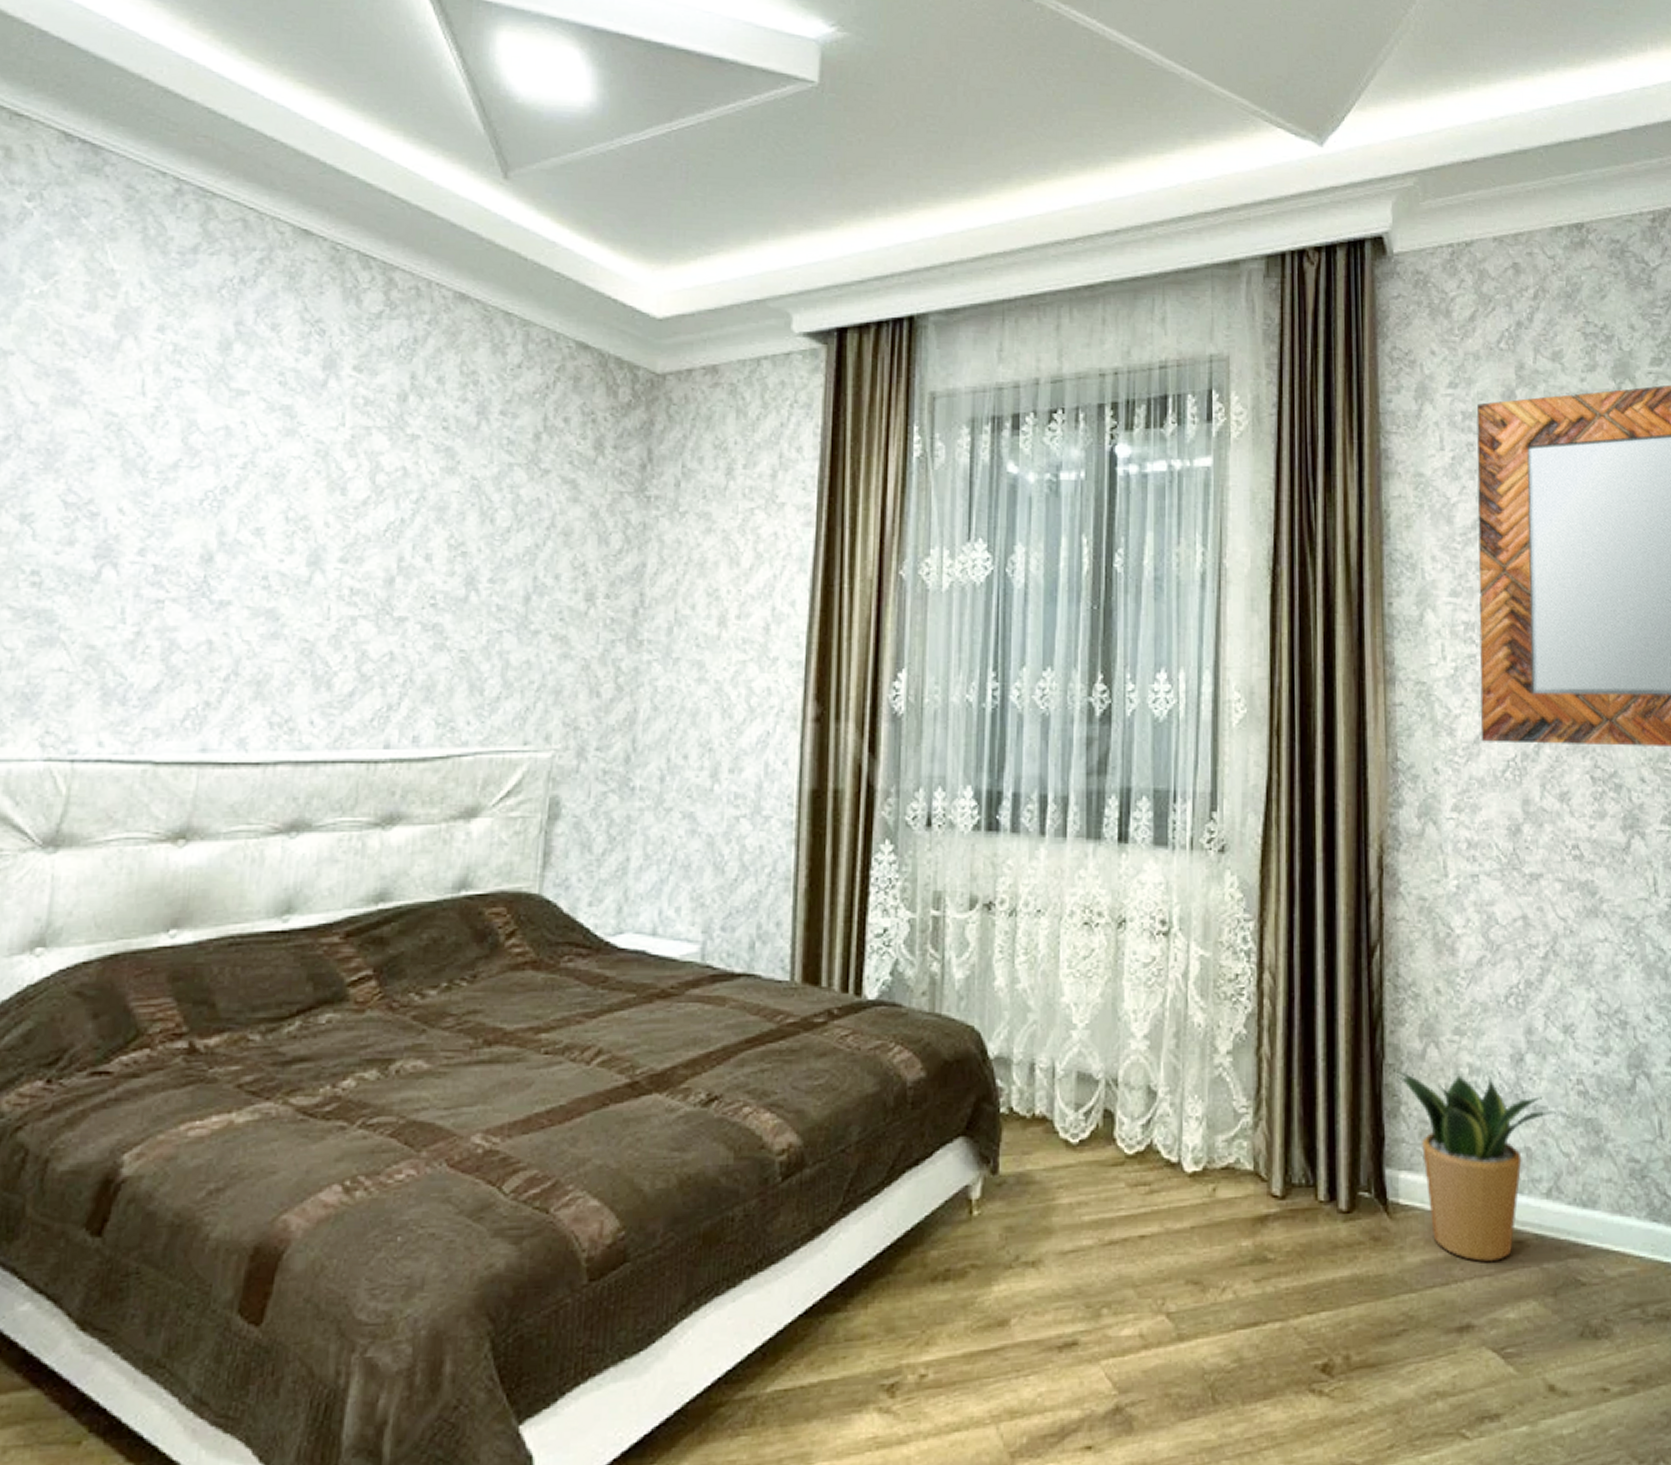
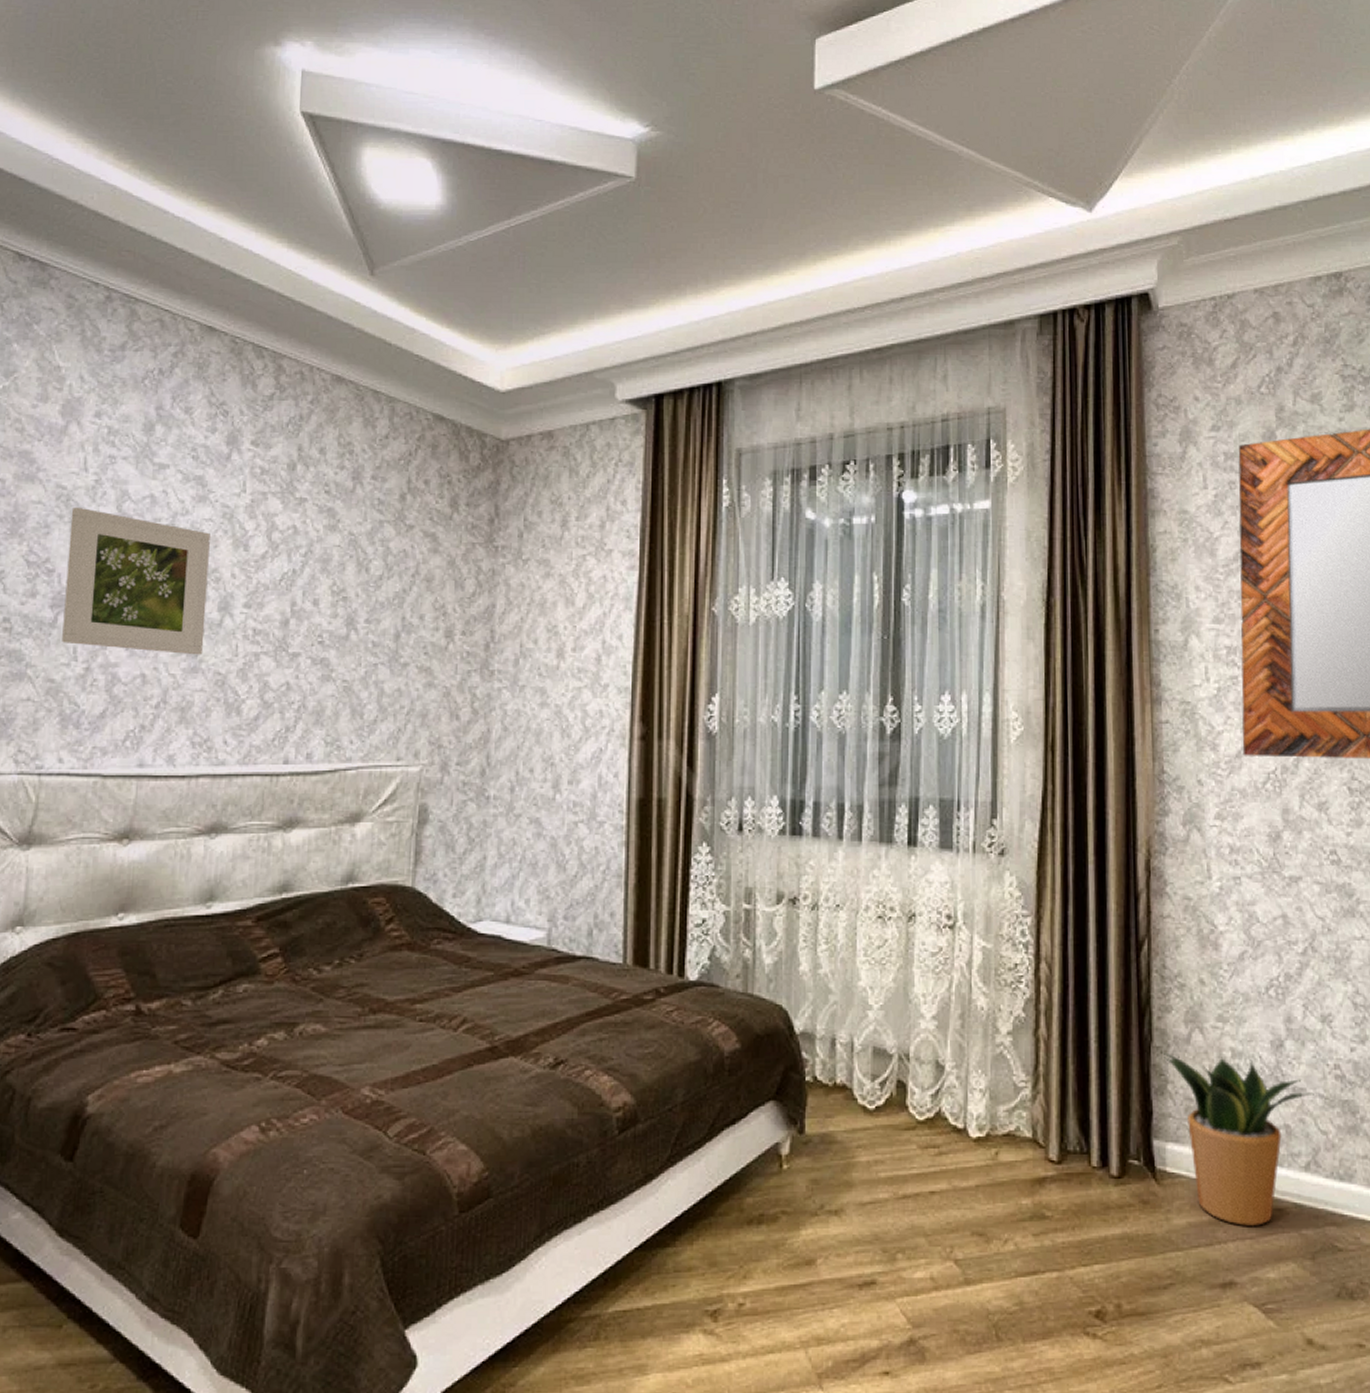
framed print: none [106,438,299,618] -> present [62,507,210,655]

